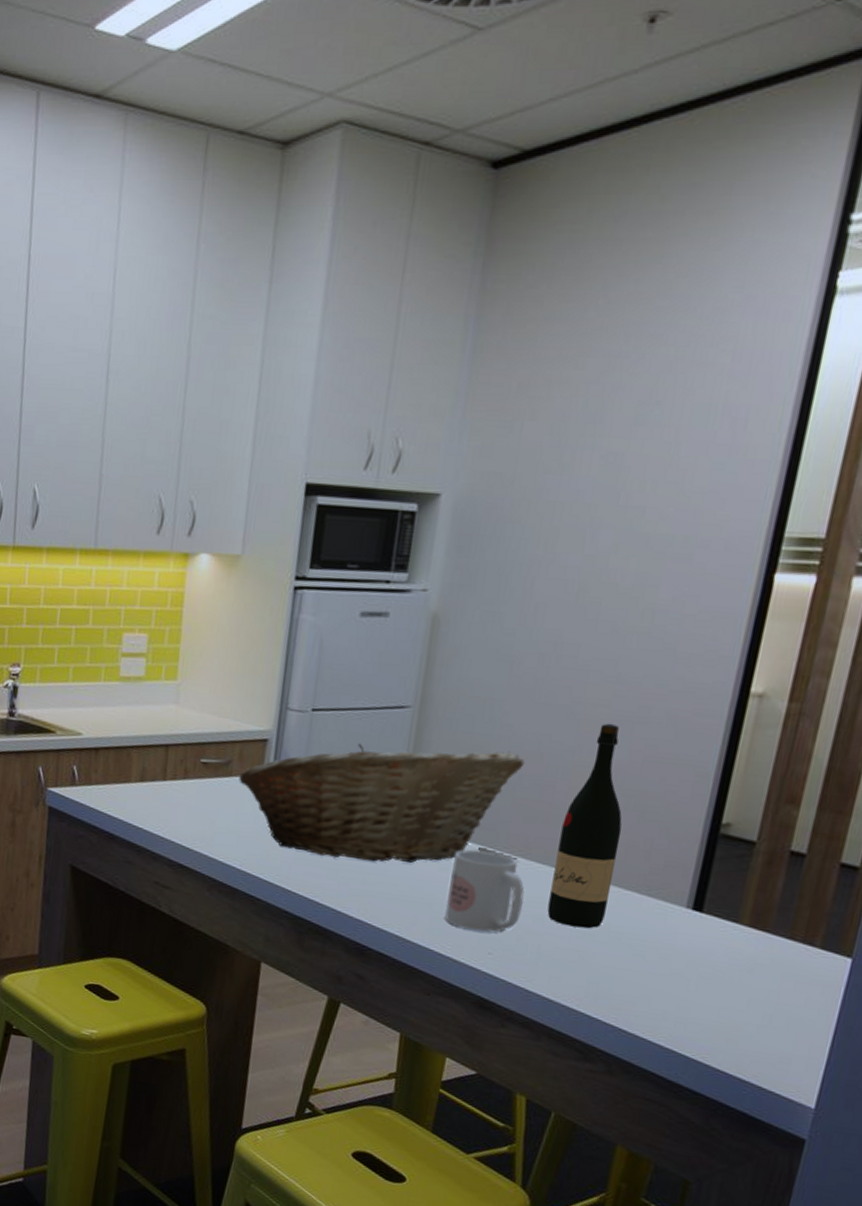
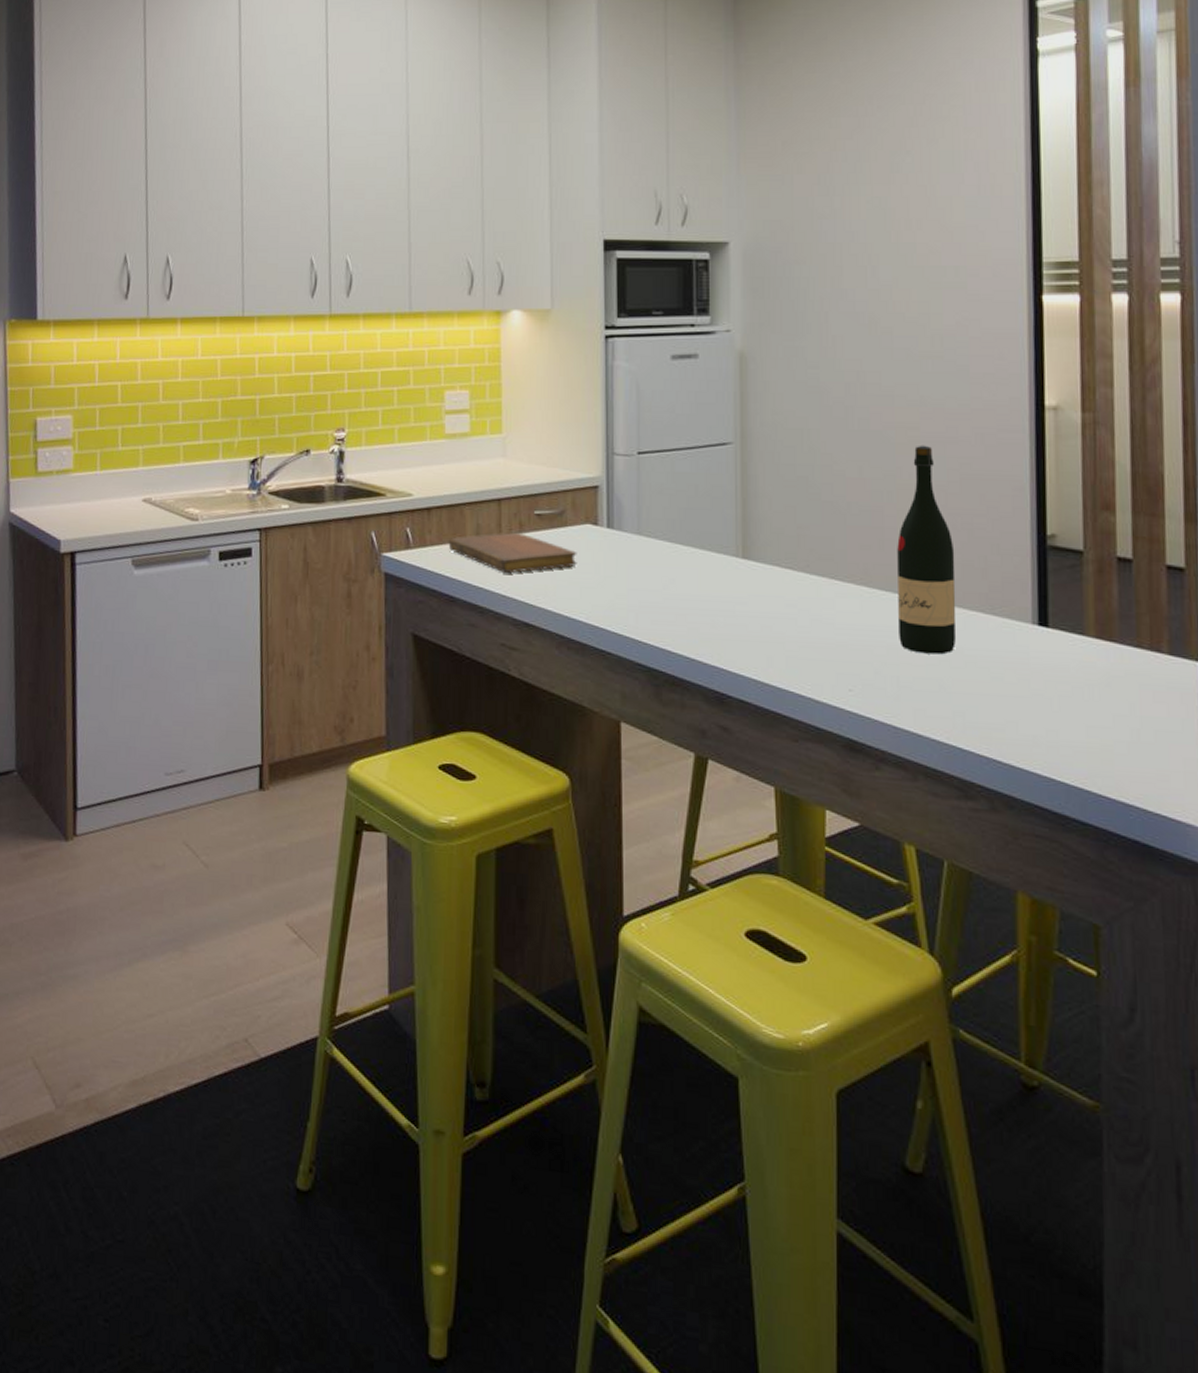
notebook: none [112,777,239,817] -> present [448,532,577,574]
fruit basket: present [238,743,526,863] -> none [575,480,851,603]
mug: present [444,849,524,932] -> none [799,582,874,668]

